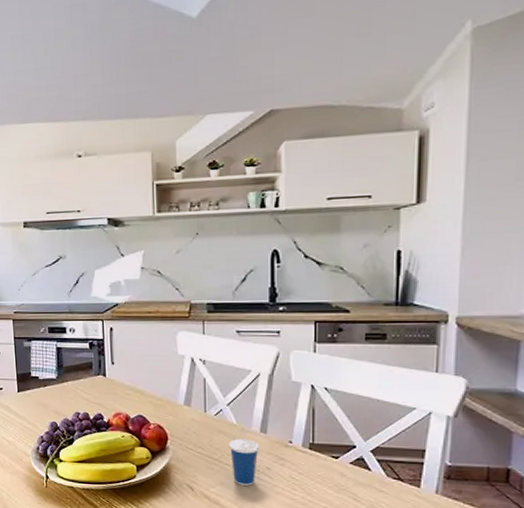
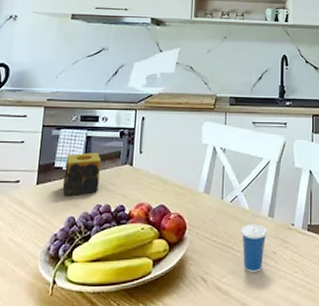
candle: none [40,363,75,404] -> present [62,152,102,197]

